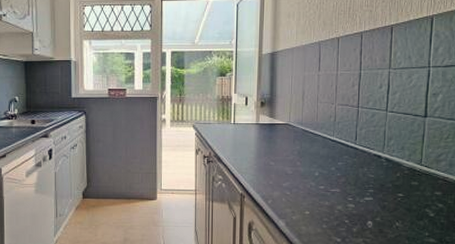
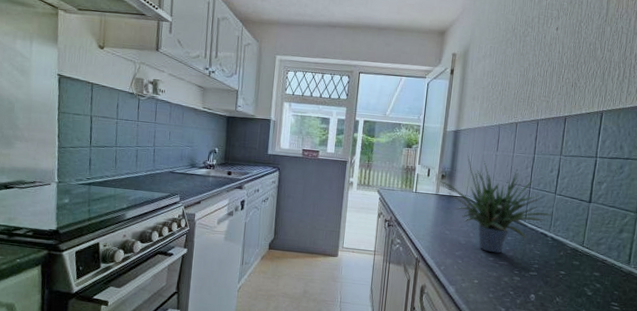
potted plant: none [259,76,387,181] -> present [439,153,554,254]

